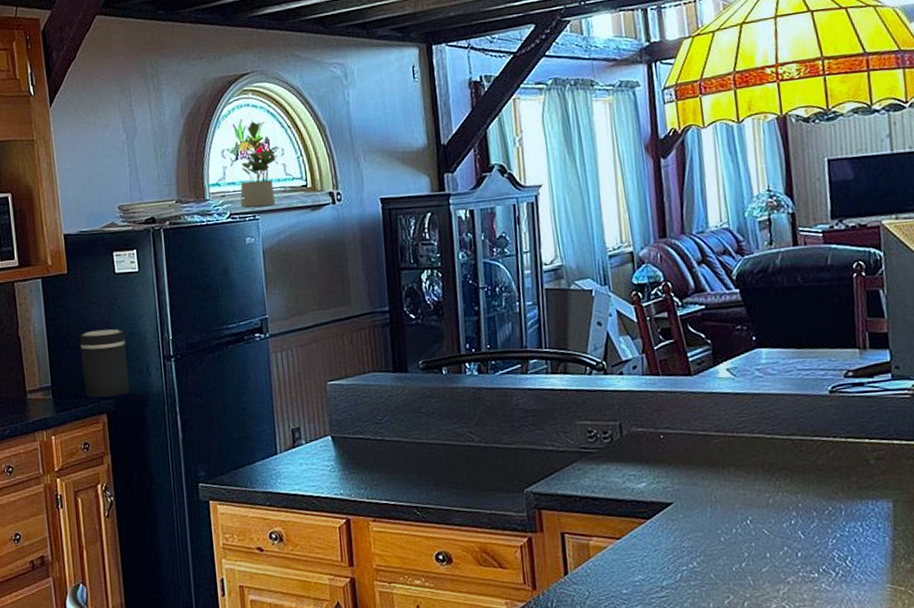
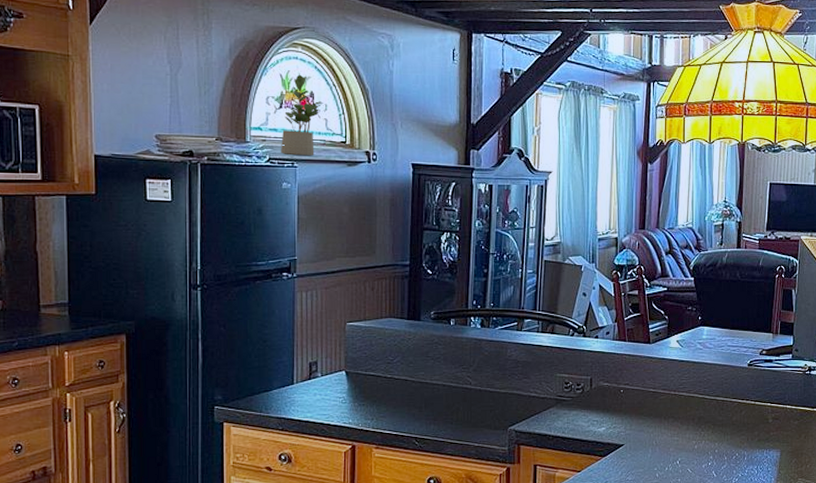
cylinder: present [80,329,129,398] -> none [103,253,152,319]

